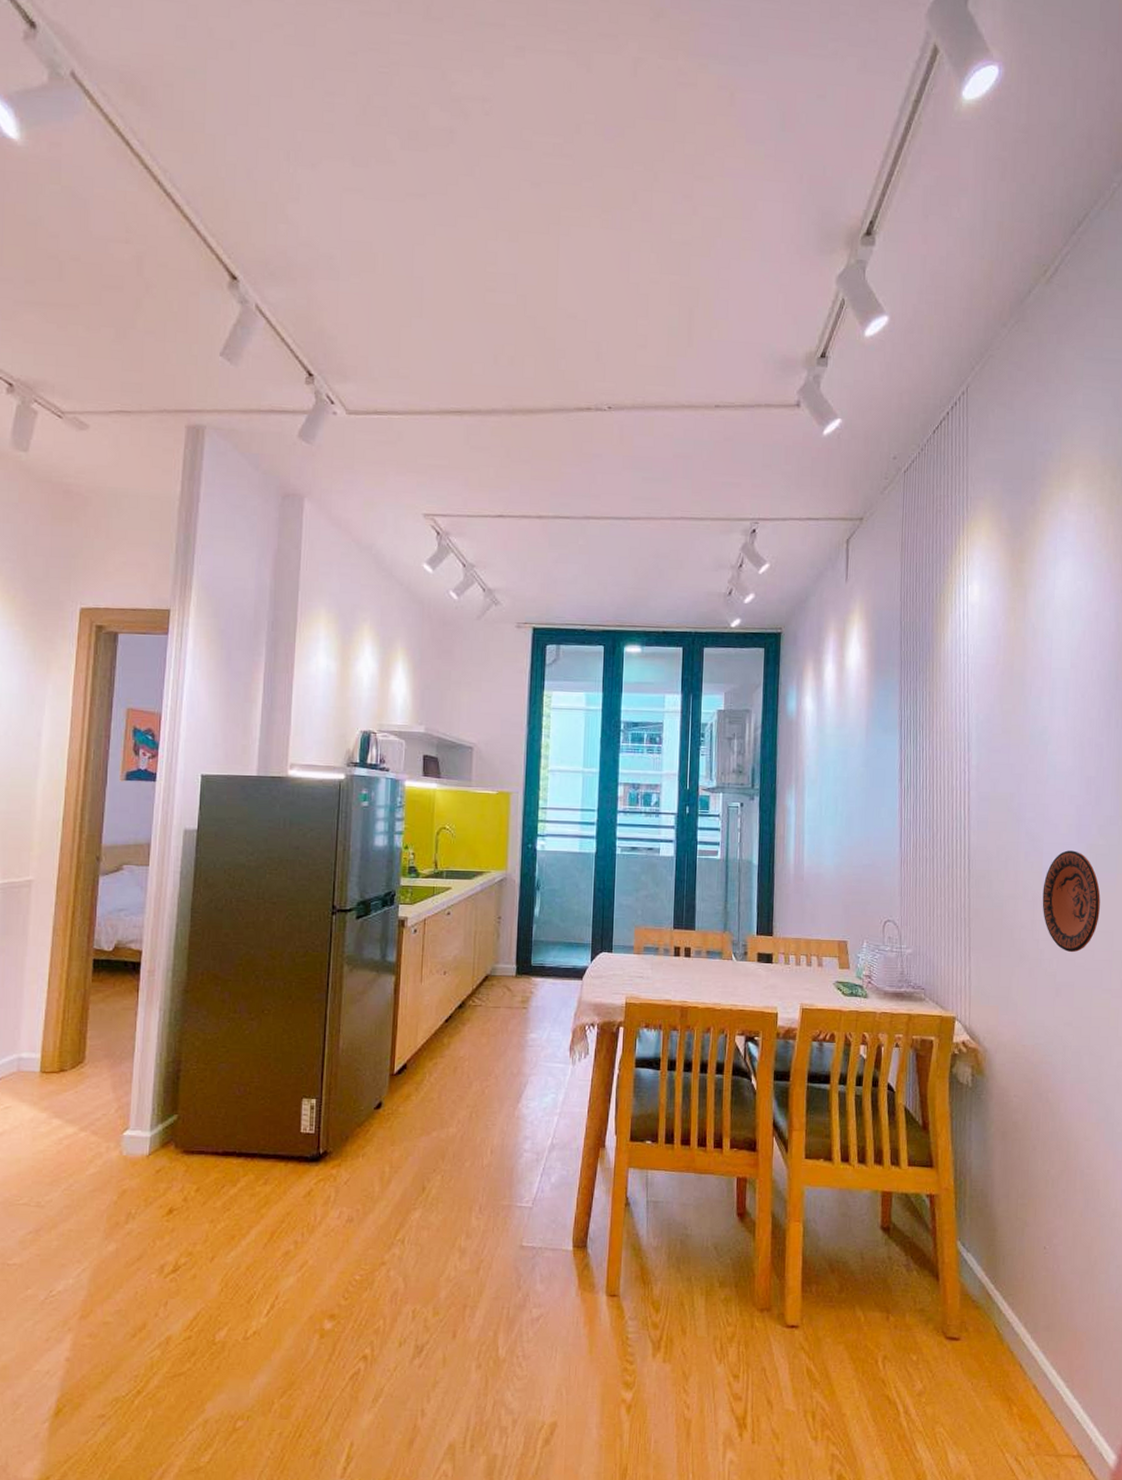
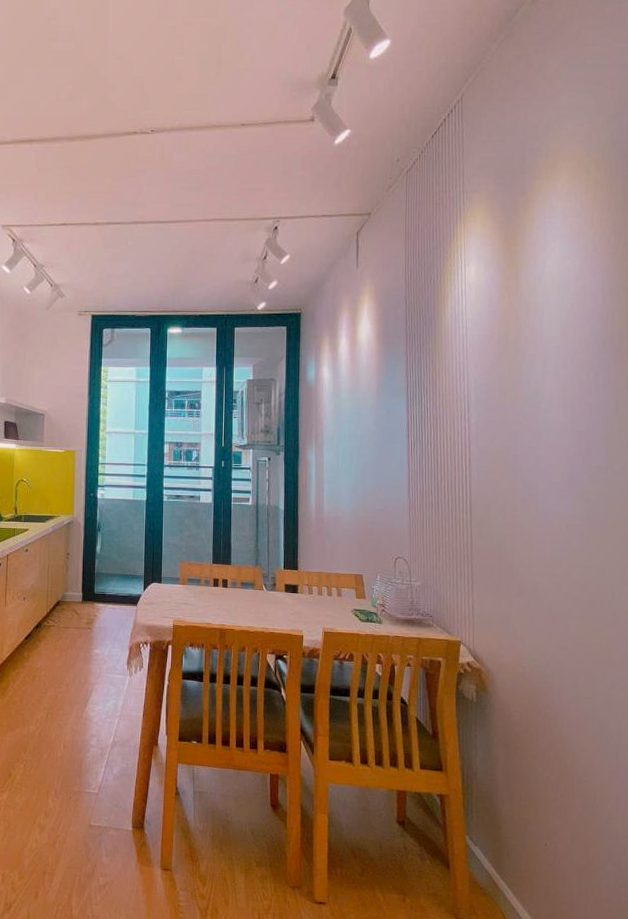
decorative plate: present [1042,850,1101,953] -> none [538,496,592,586]

